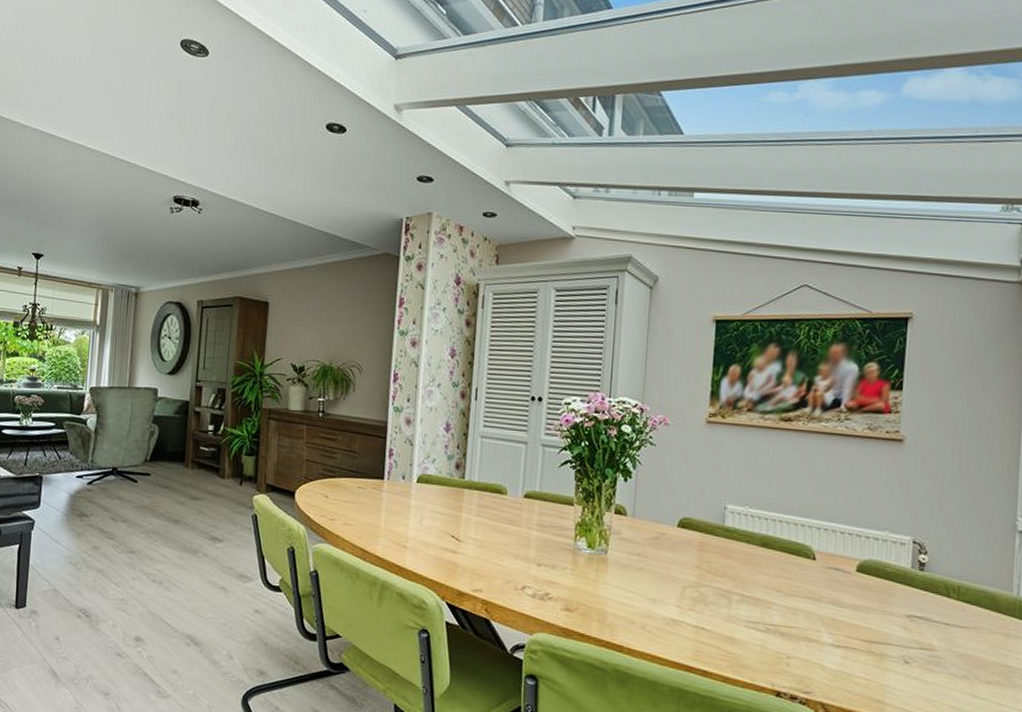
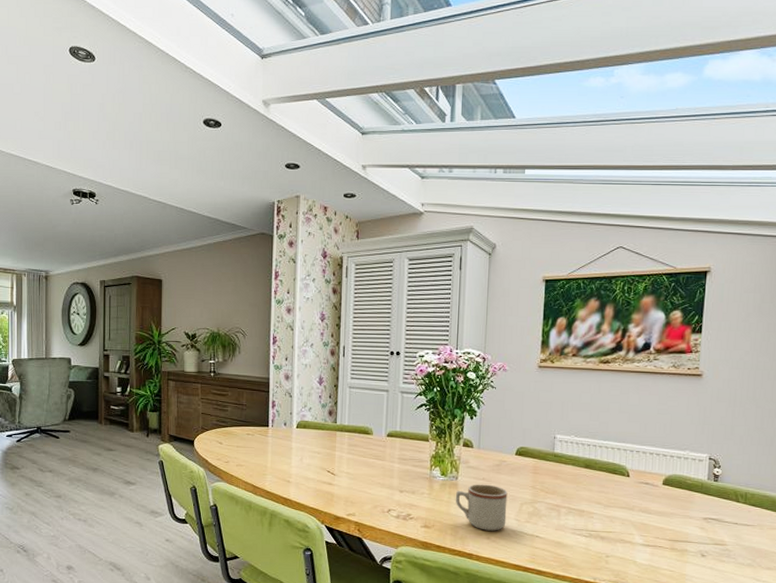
mug: none [603,560,667,619] -> present [455,484,508,531]

